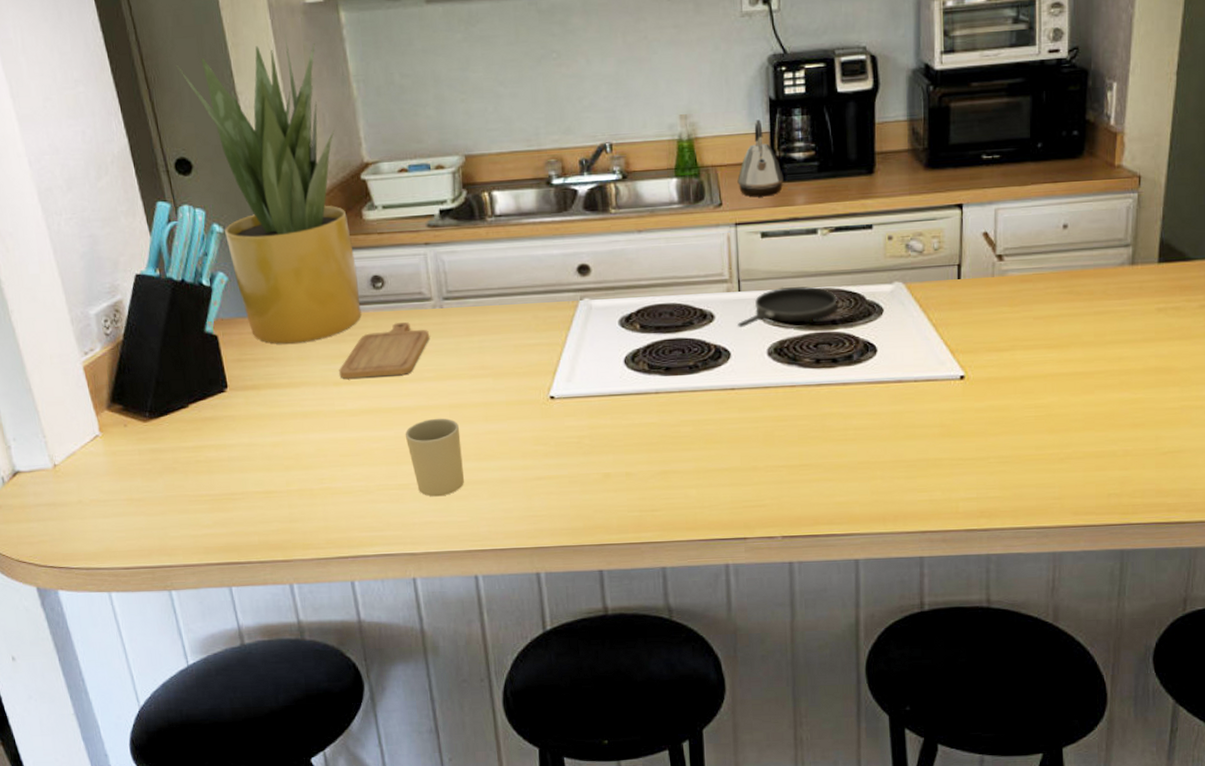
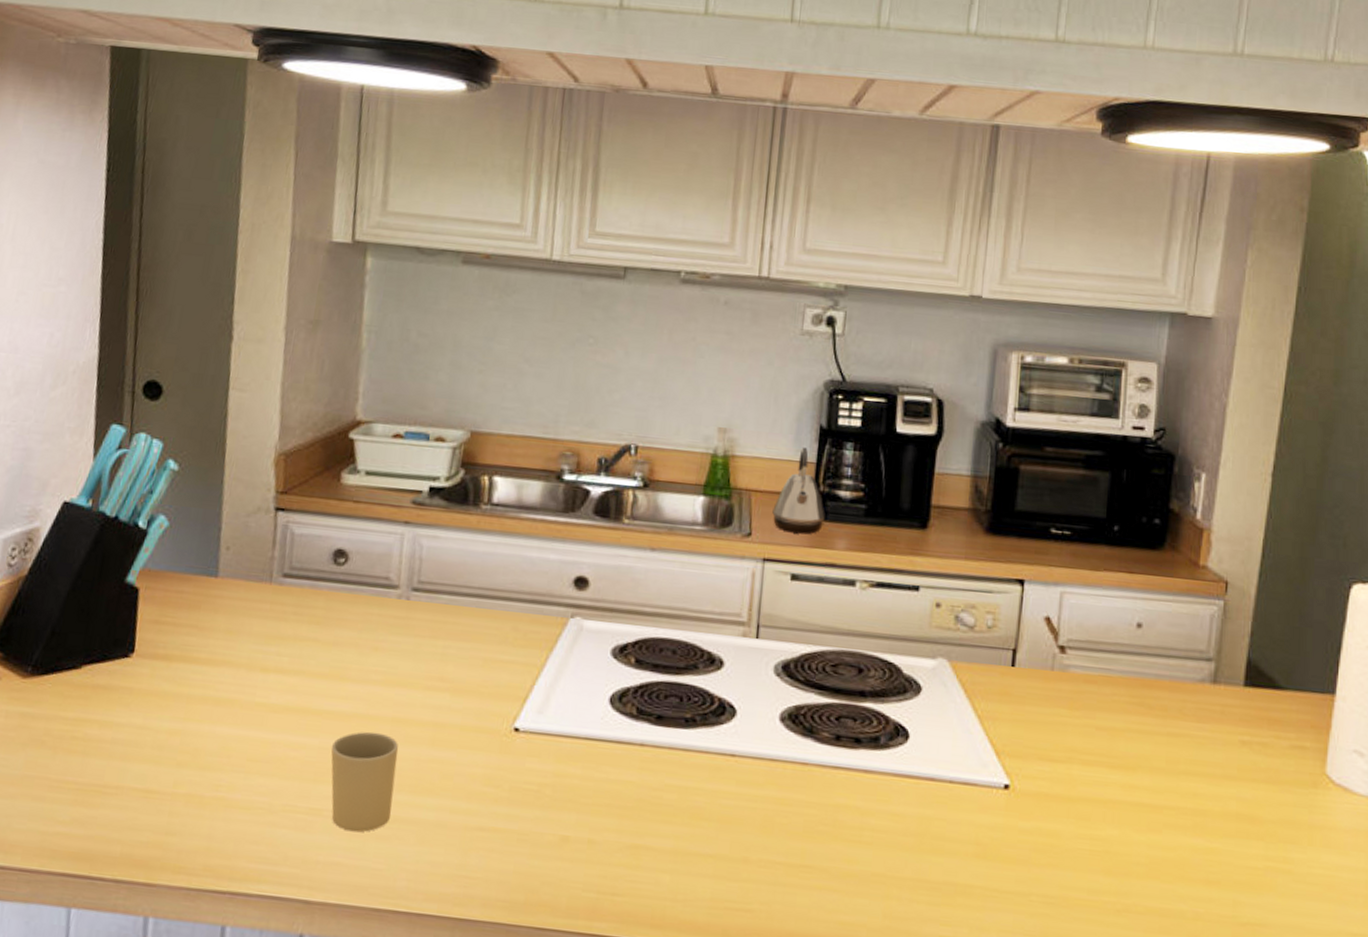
planter: present [176,34,362,344] -> none [174,269,332,614]
chopping board: present [339,322,430,379] -> none [270,608,388,672]
frying pan: present [737,286,837,327] -> none [748,641,869,689]

